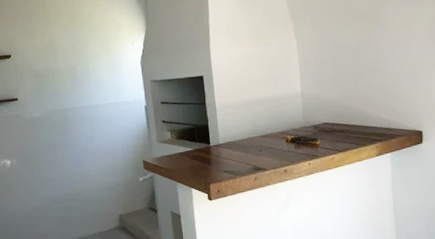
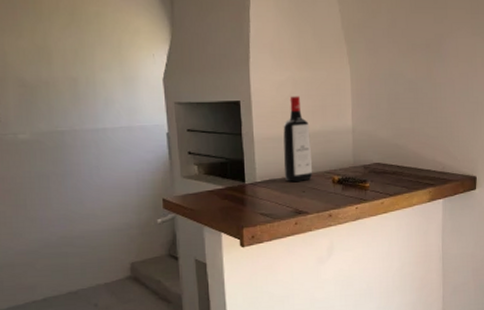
liquor bottle: none [240,68,268,142] -> present [283,96,313,182]

